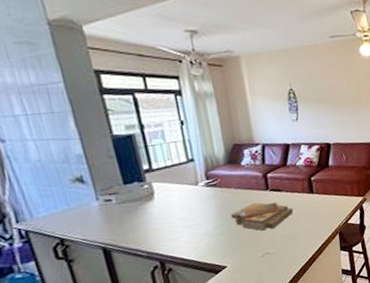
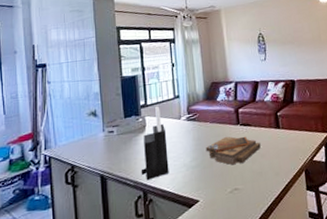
knife block: none [152,170,190,251] -> present [141,105,169,181]

